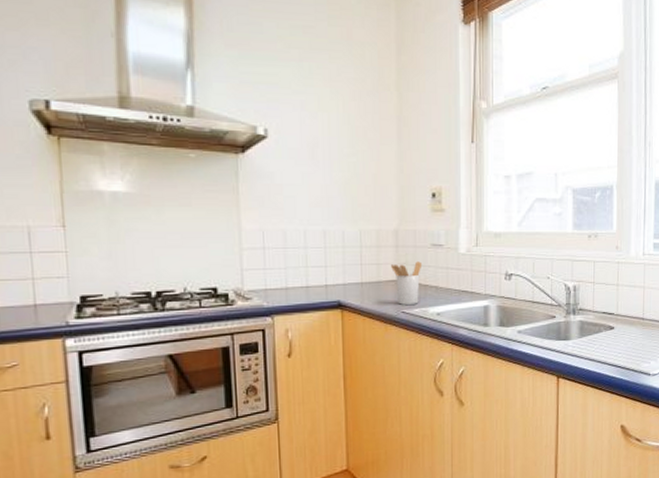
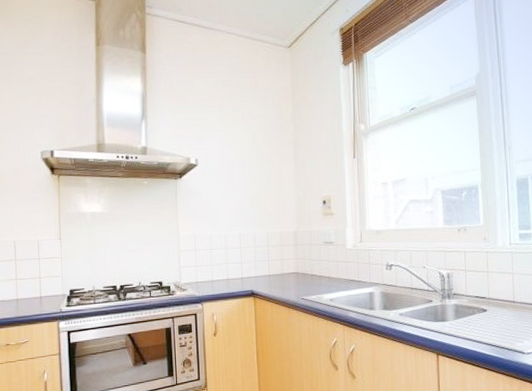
utensil holder: present [391,261,423,305] -> none [292,256,317,293]

